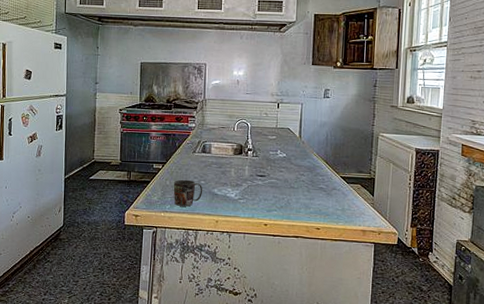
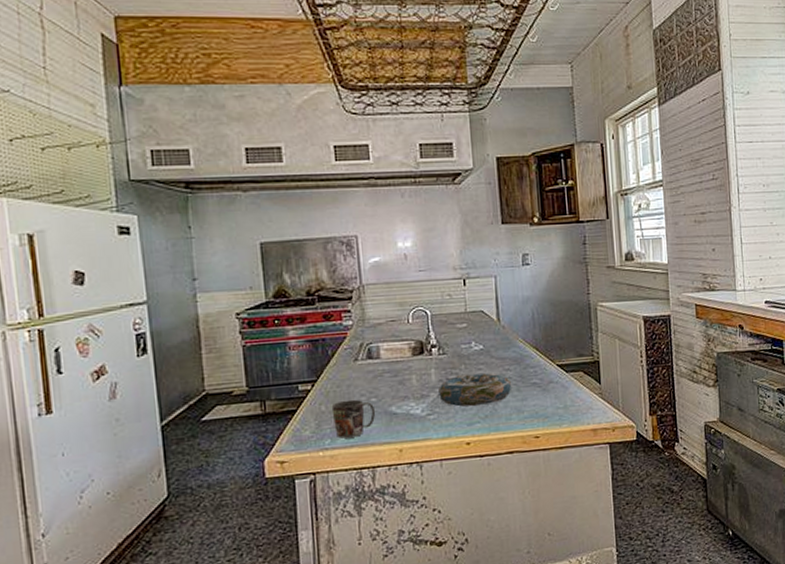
decorative bowl: none [248,173,304,199] -> present [437,372,512,408]

